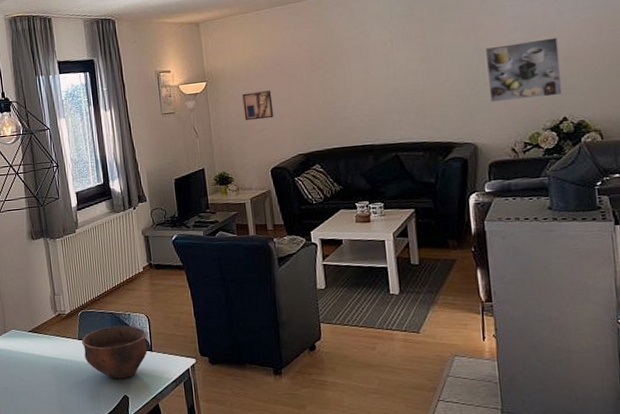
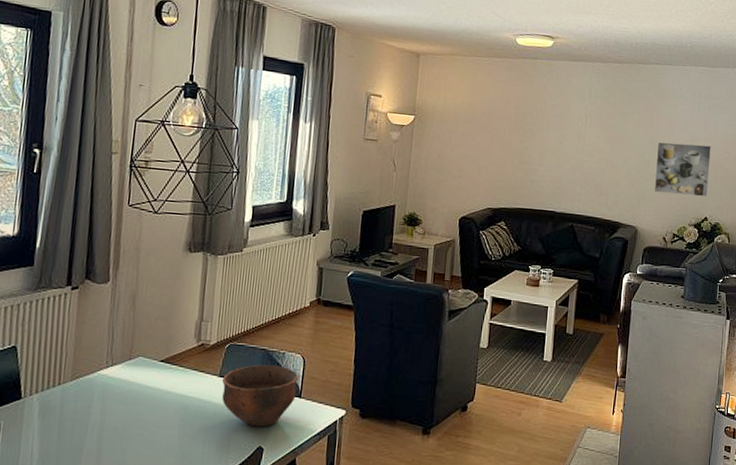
wall art: present [242,90,274,121] -> none [444,136,475,167]

